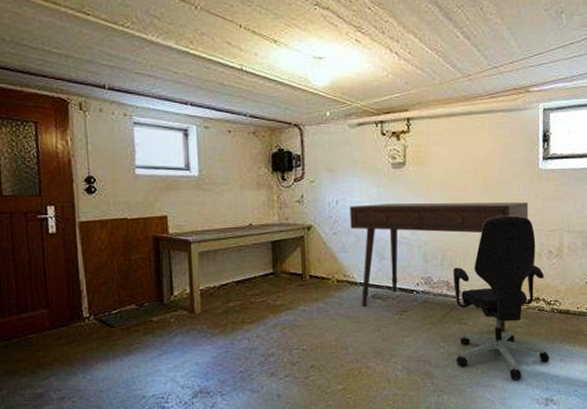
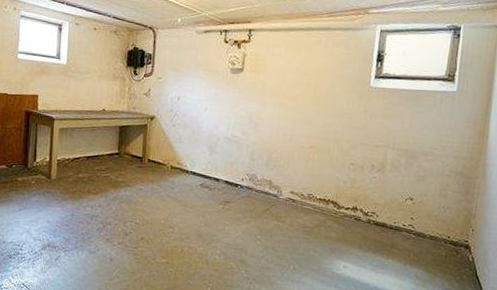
desk: present [350,202,529,331] -> none [188,103,356,233]
office chair: present [452,216,550,380] -> none [270,127,364,281]

